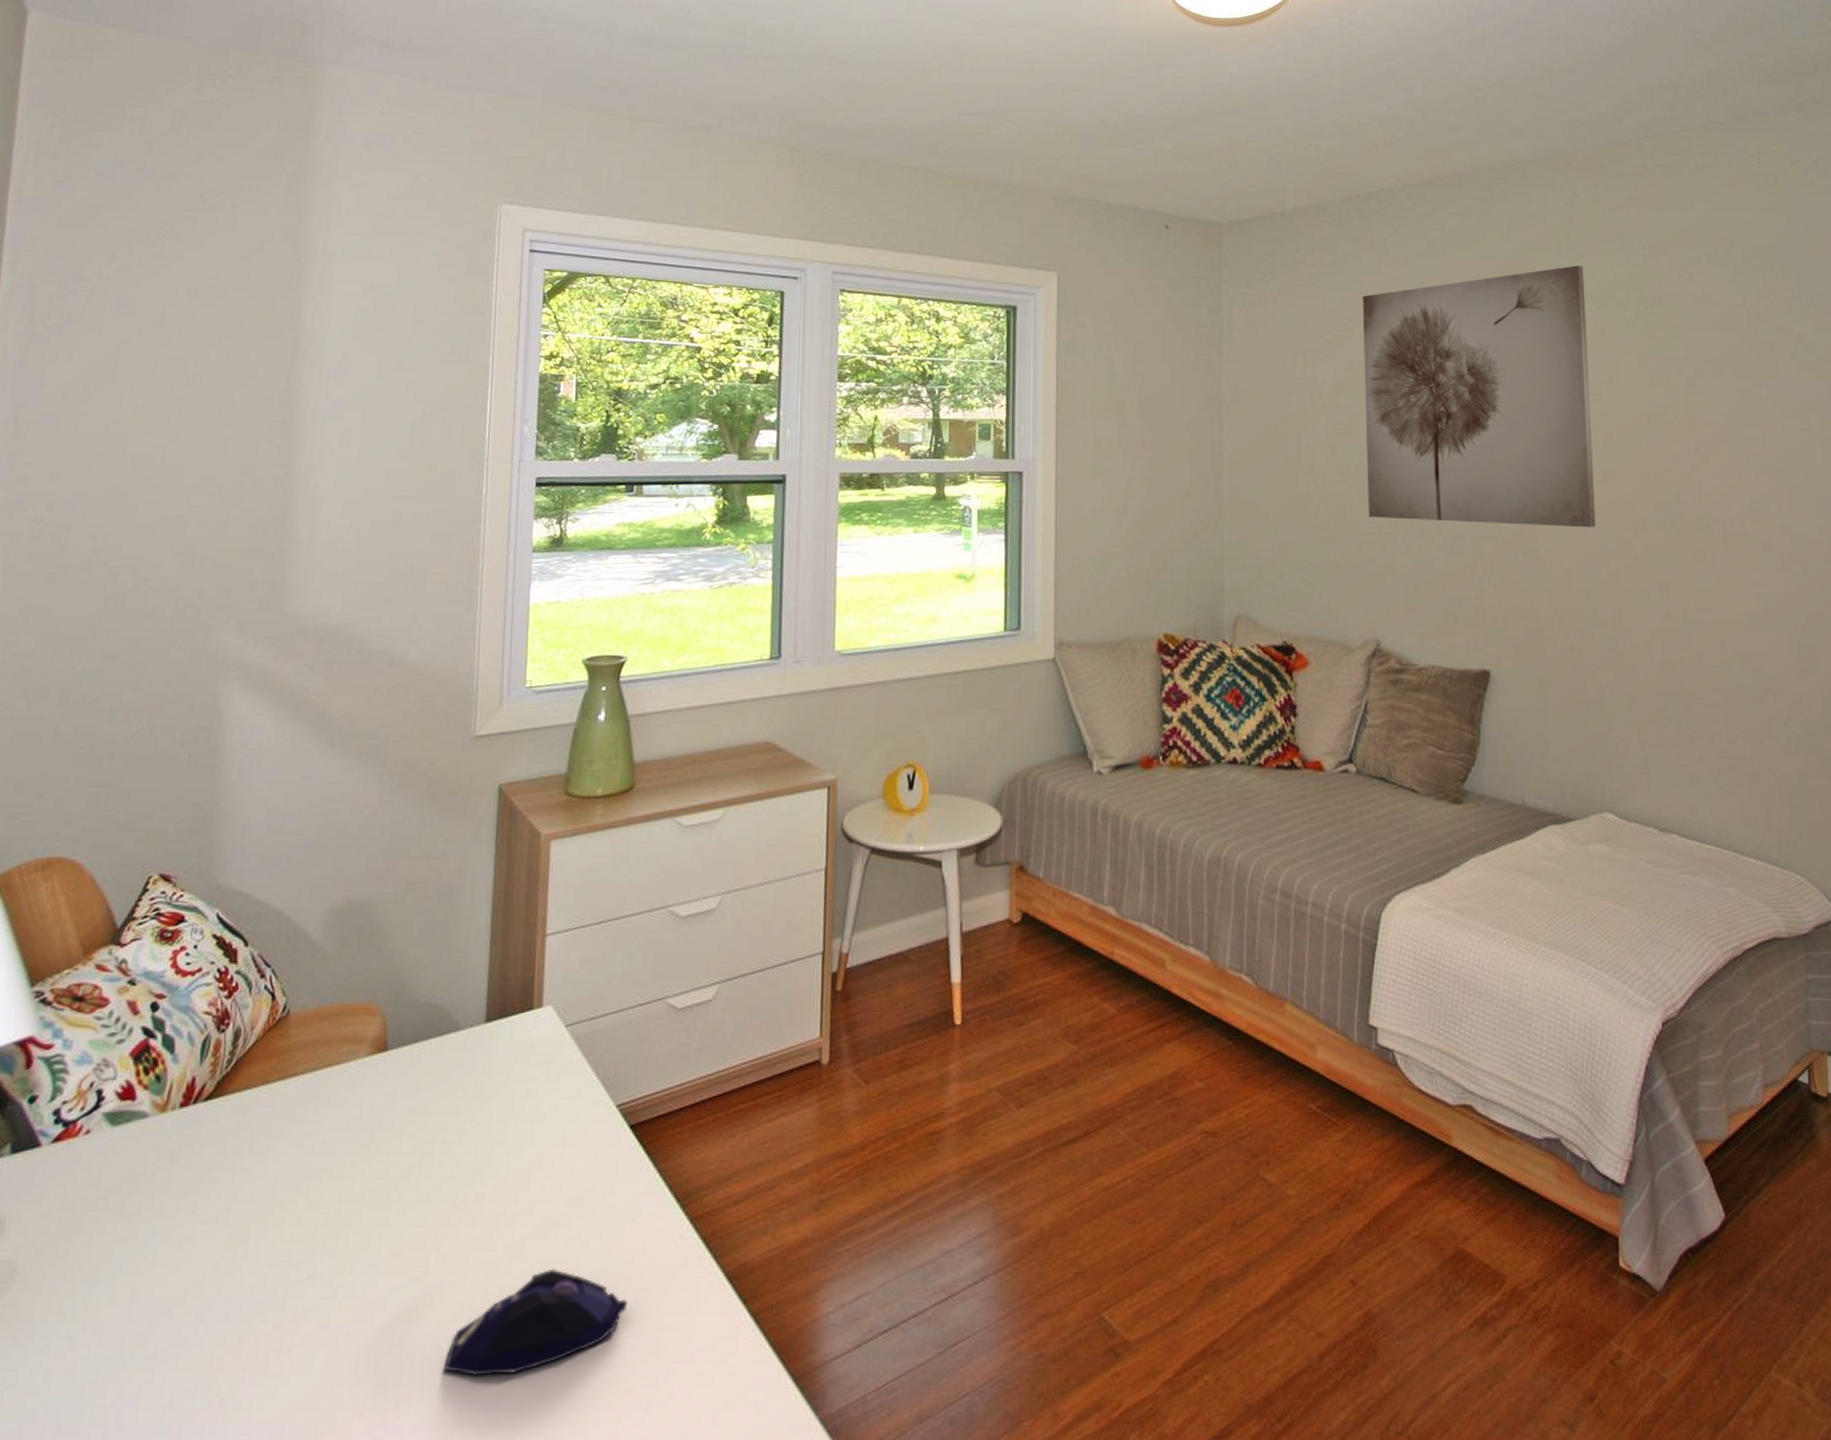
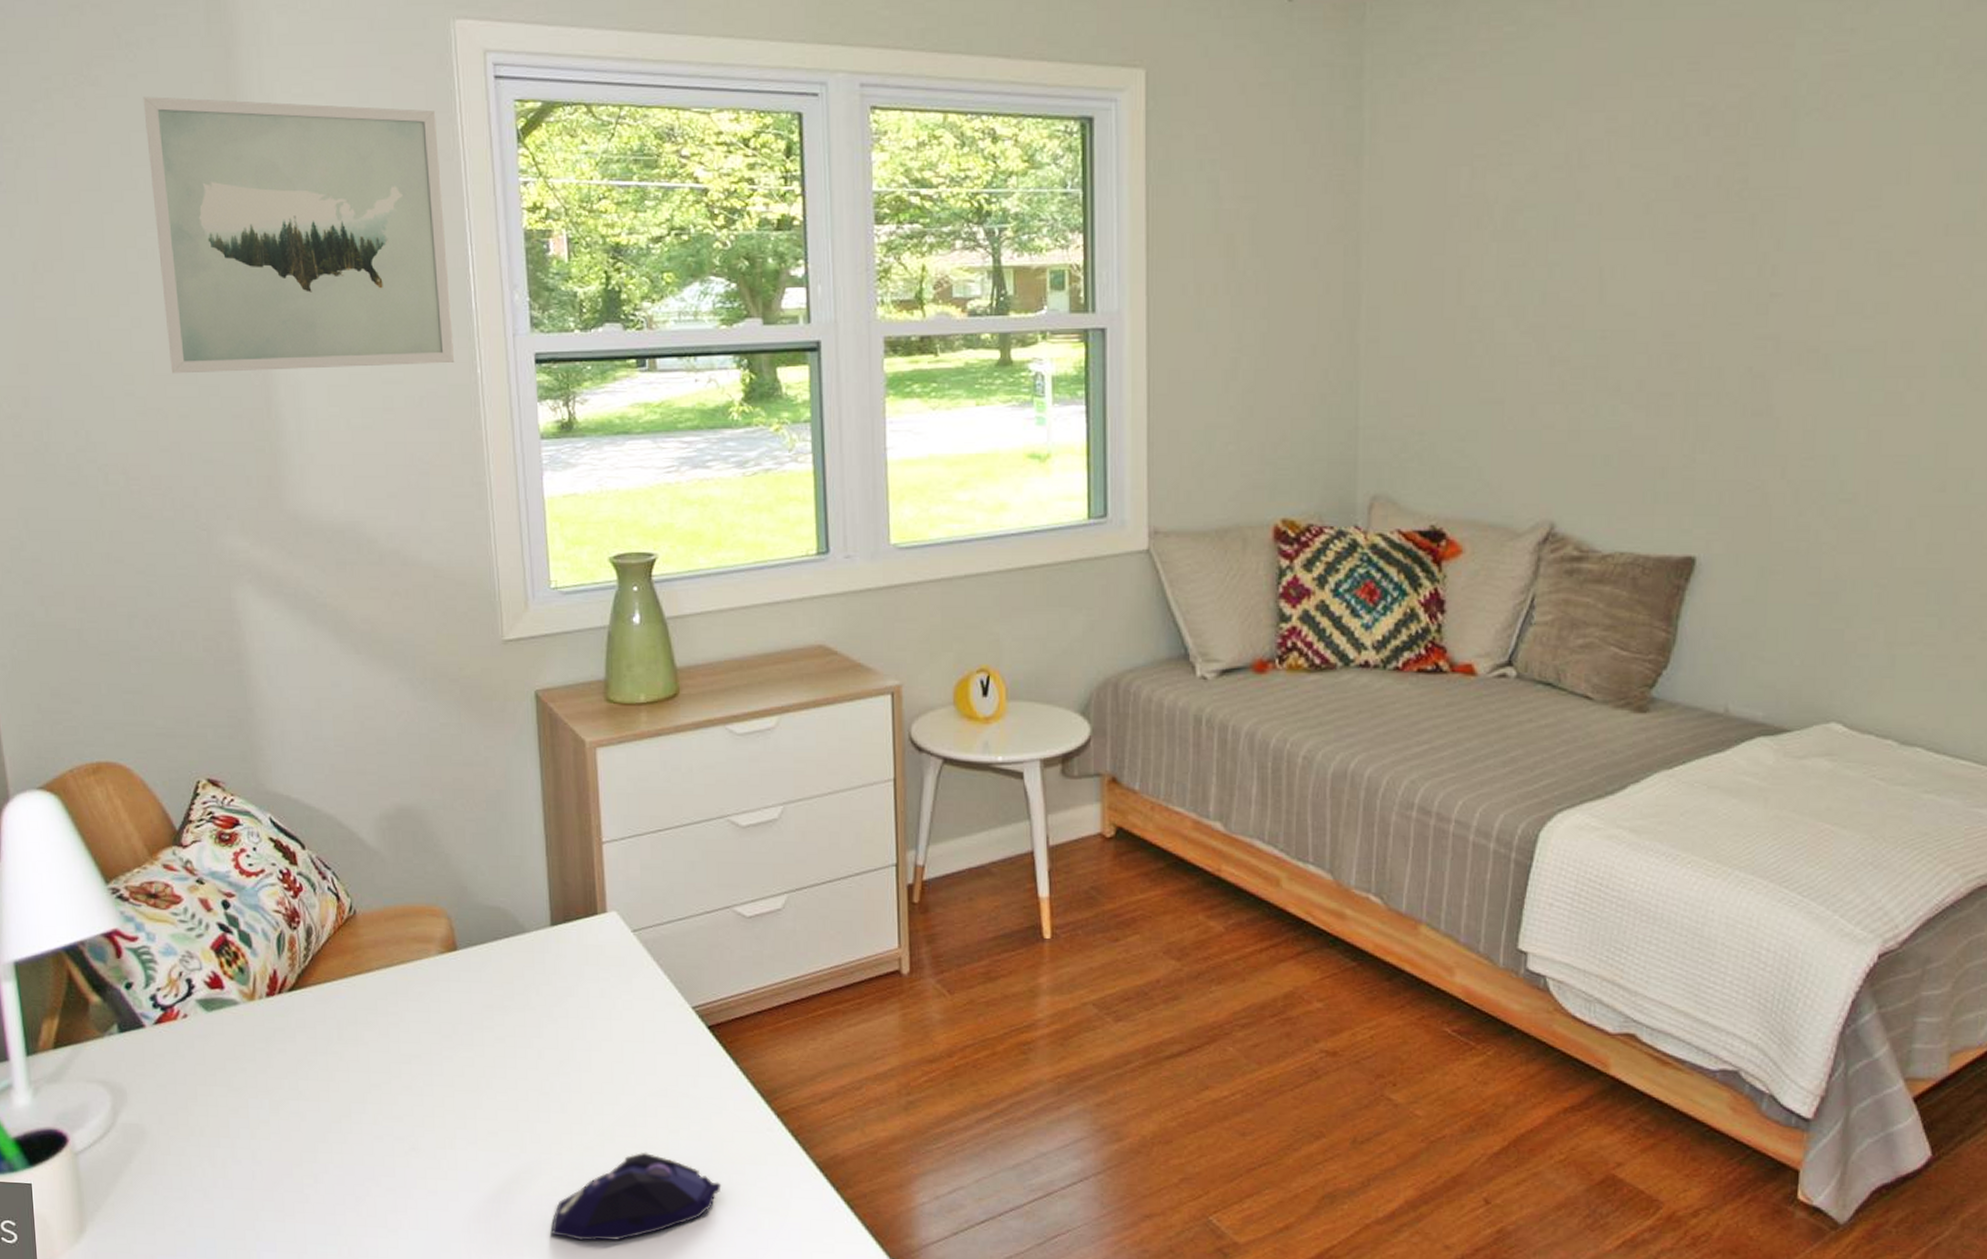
wall art: none [198,250,475,486] -> present [143,96,455,374]
wall art: present [1362,265,1596,528] -> none [1547,19,1875,377]

